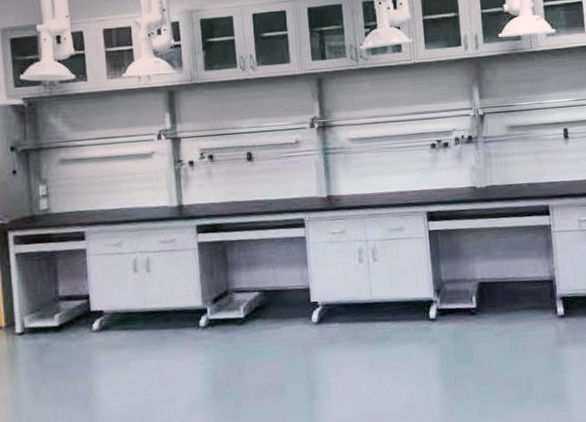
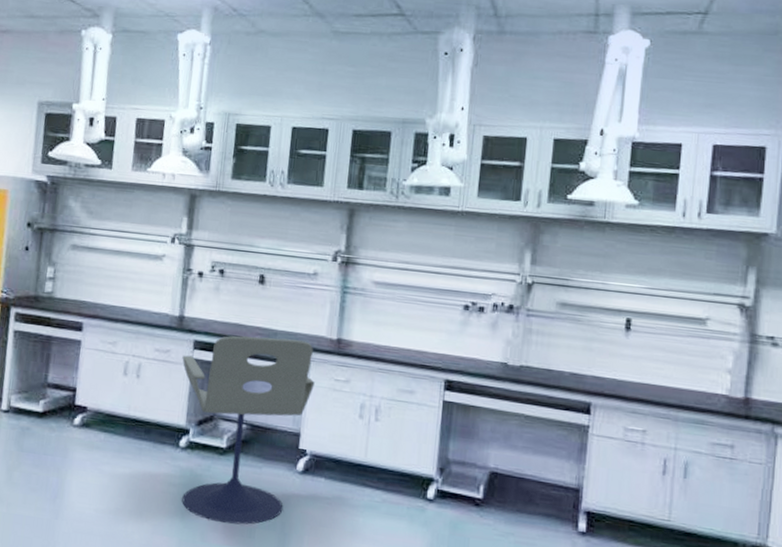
office chair: none [188,204,315,388] -> present [182,336,315,525]

